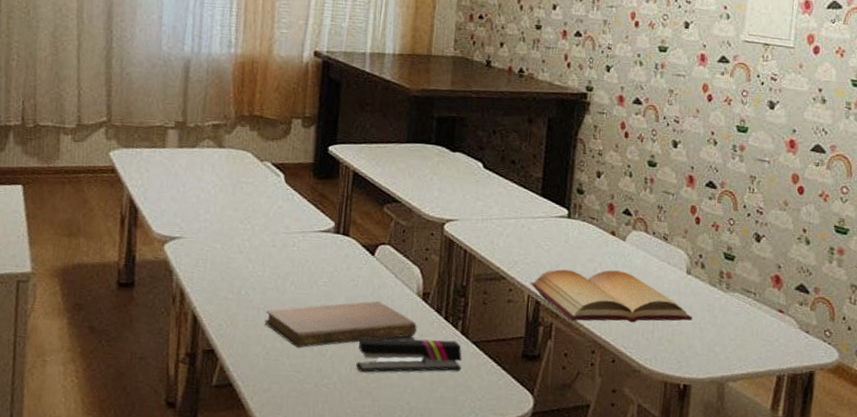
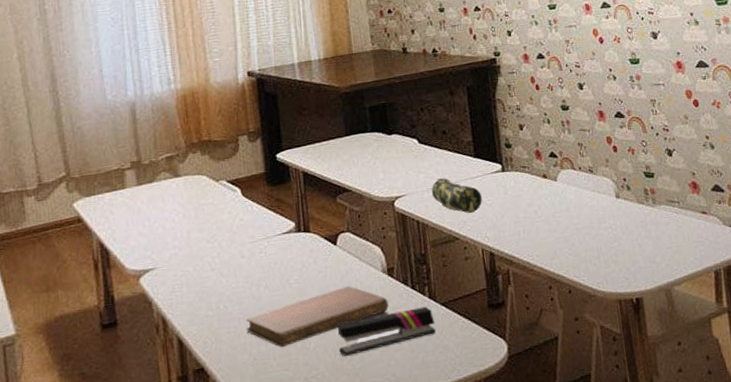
pencil case: none [486,210,540,255] -> present [431,178,482,213]
bible: present [530,269,693,323] -> none [481,208,631,263]

